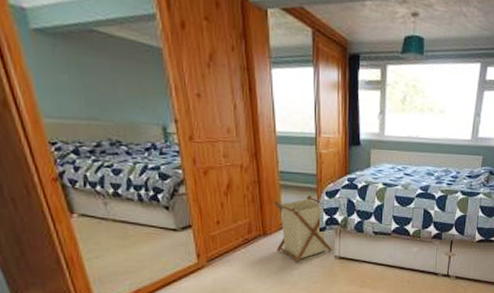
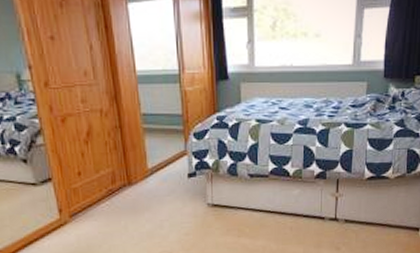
laundry basket: present [273,195,332,263] -> none [137,137,204,214]

